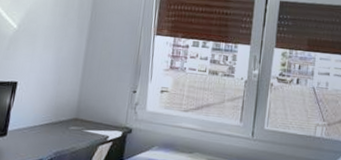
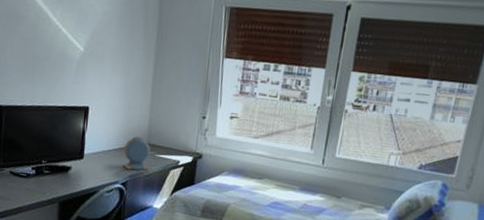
alarm clock: none [49,111,79,147] -> present [123,136,150,171]

